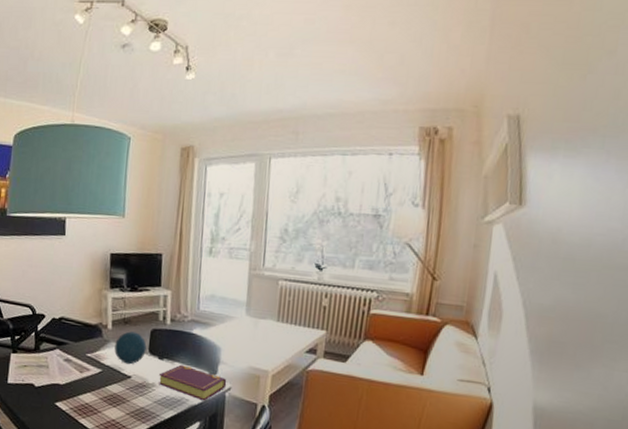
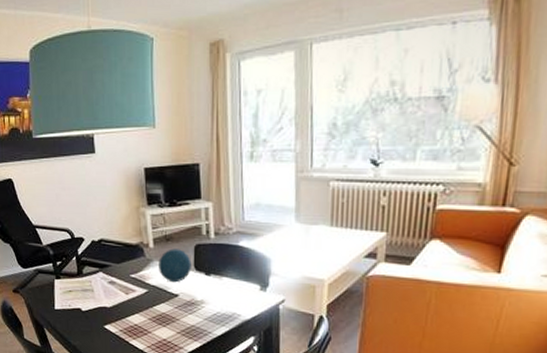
book: present [158,364,227,401] -> none [207,279,280,315]

